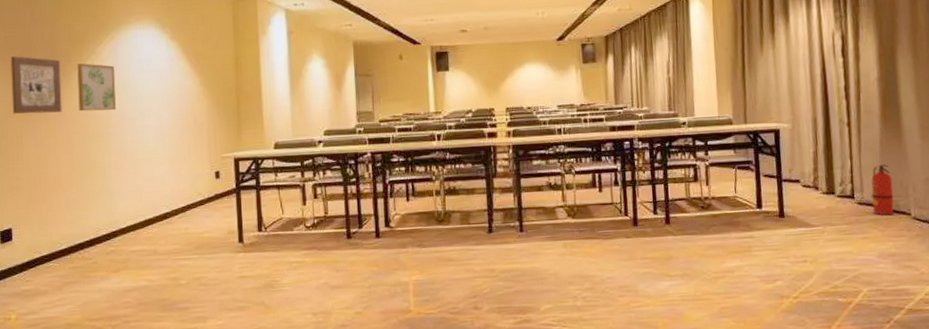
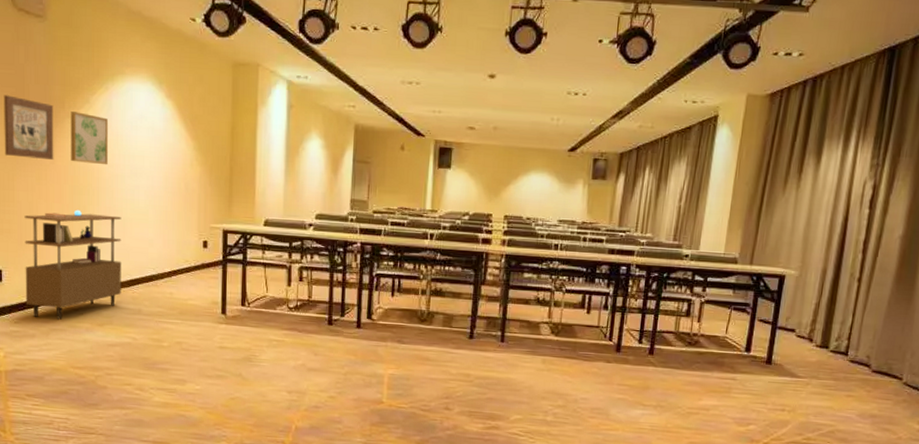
shelving unit: none [34,157,136,273] -> present [24,209,122,320]
fire extinguisher: present [871,164,894,216] -> none [864,325,892,378]

